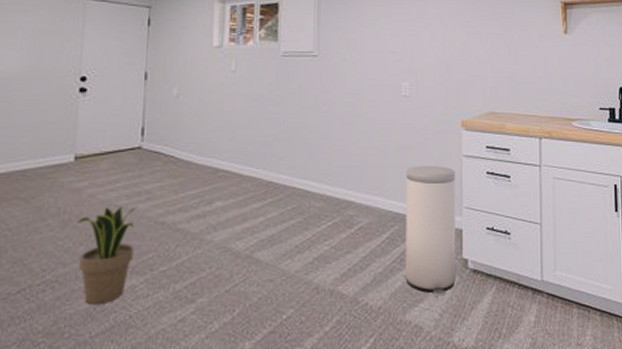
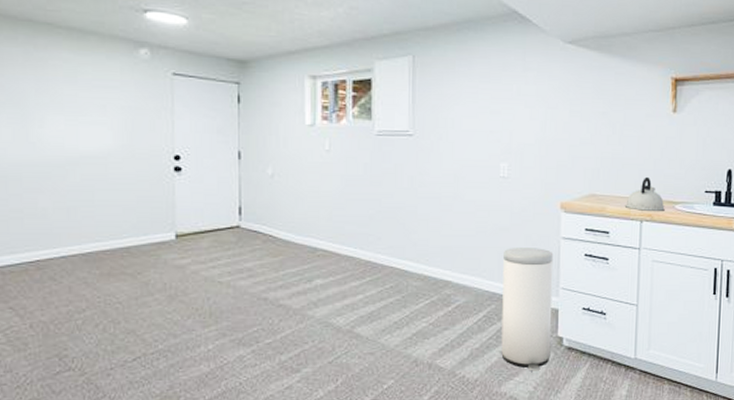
potted plant: present [77,206,138,304] -> none [183,282,240,372]
kettle: none [524,94,562,129] -> present [626,176,665,212]

